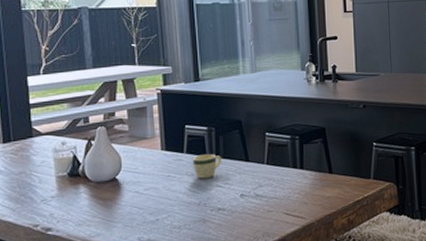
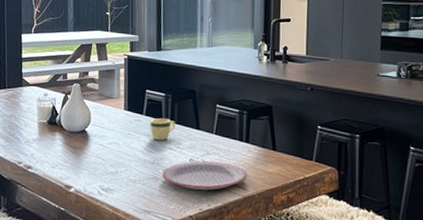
plate: none [210,193,305,227] -> present [162,161,248,190]

